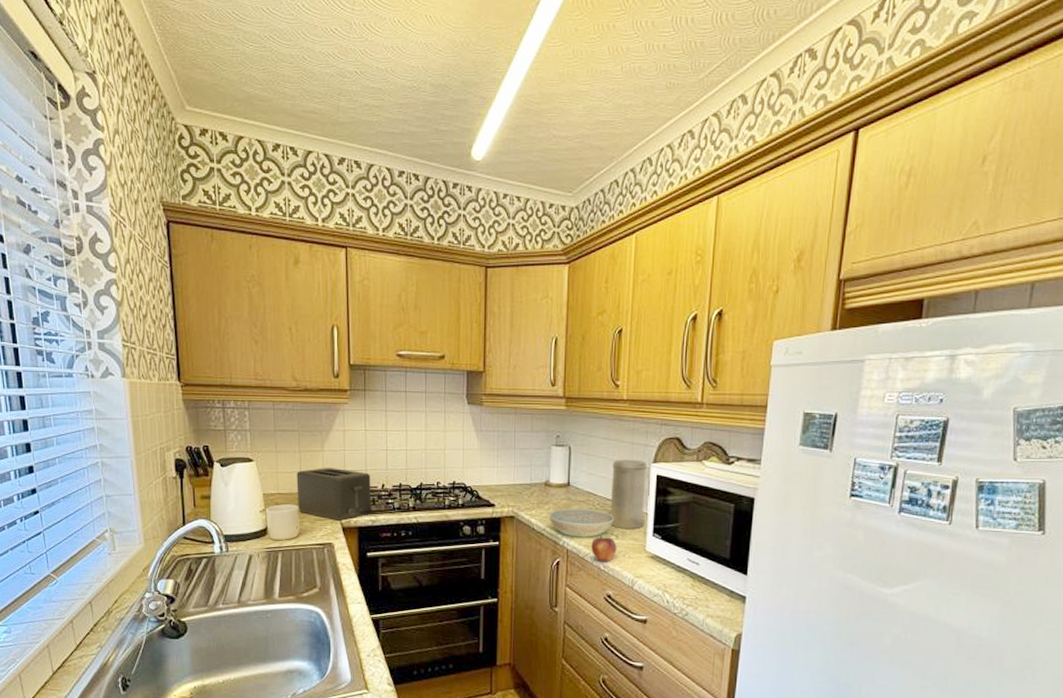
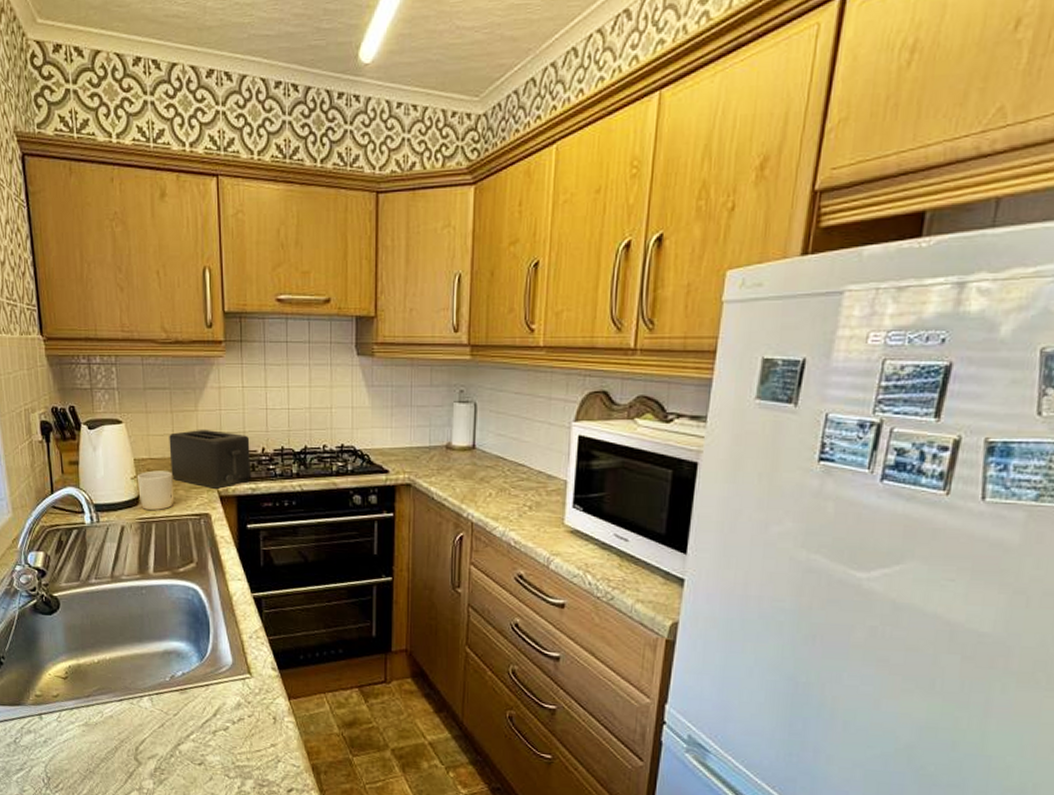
dish: present [548,508,615,538] -> none [450,474,528,509]
fruit: present [591,535,617,562] -> none [500,506,530,537]
canister: present [610,459,648,530] -> none [522,417,568,500]

